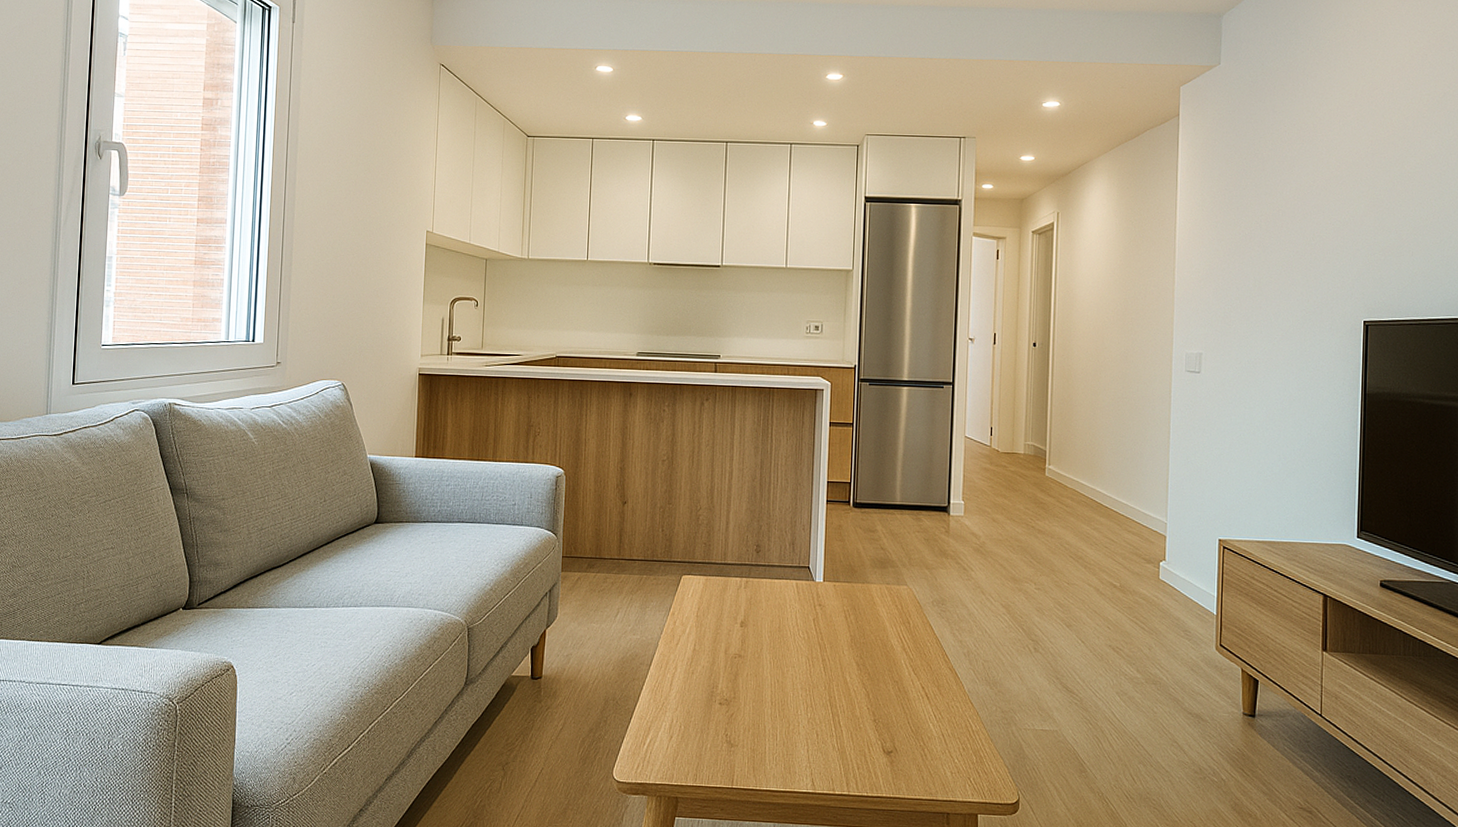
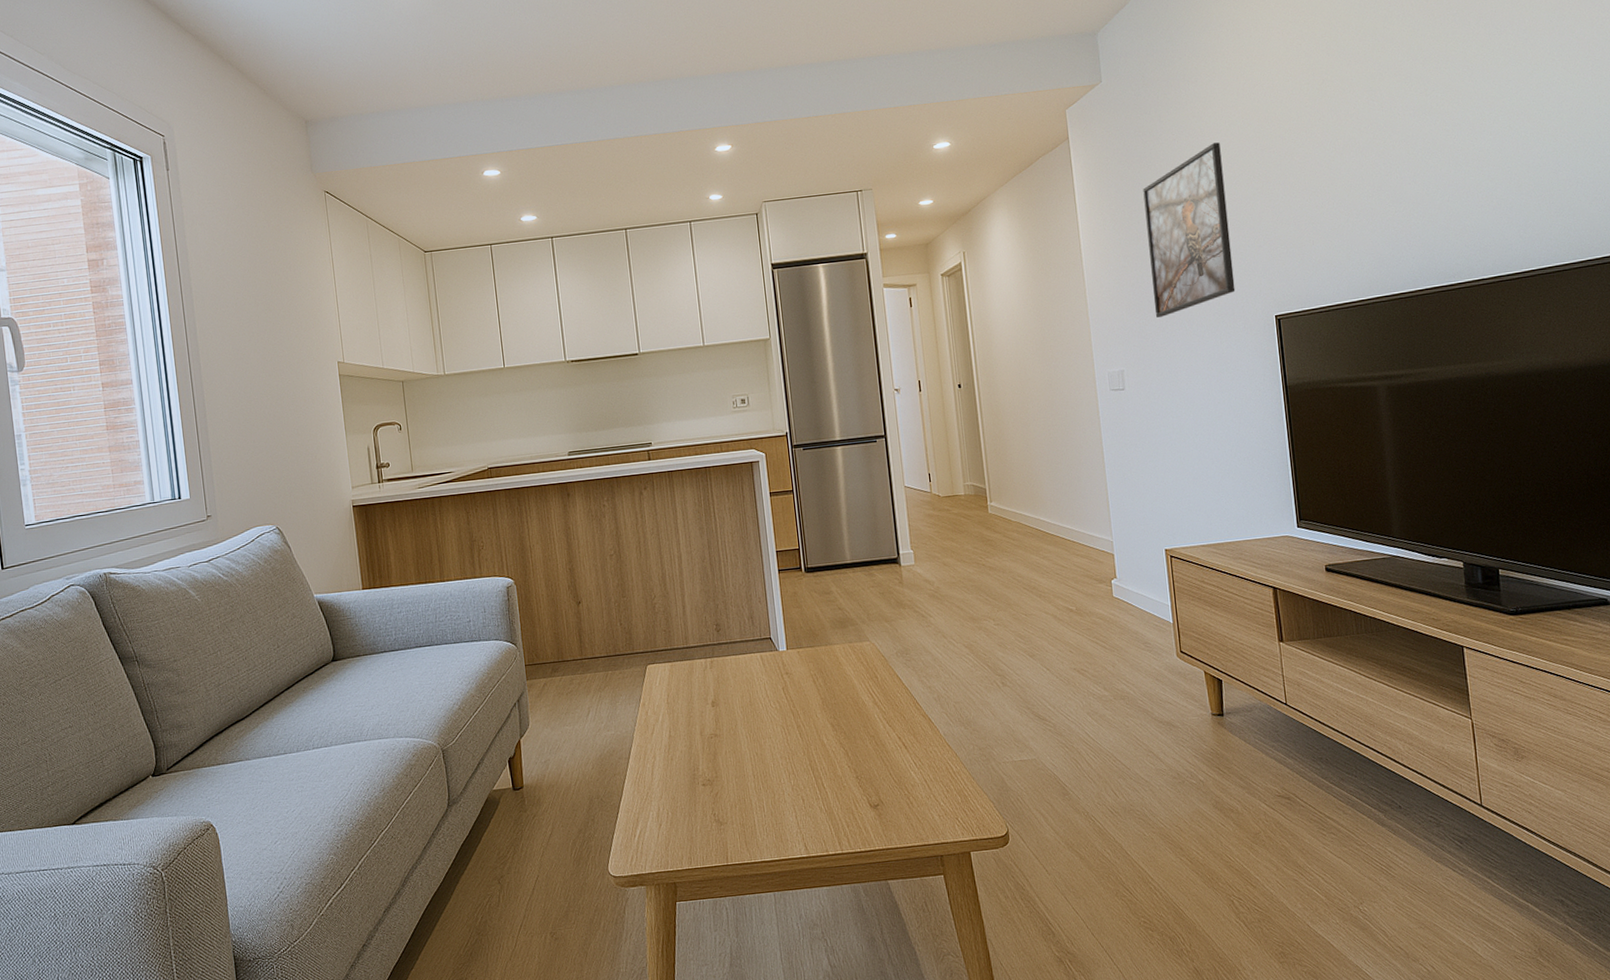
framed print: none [1242,140,1331,306] -> present [1143,142,1236,318]

